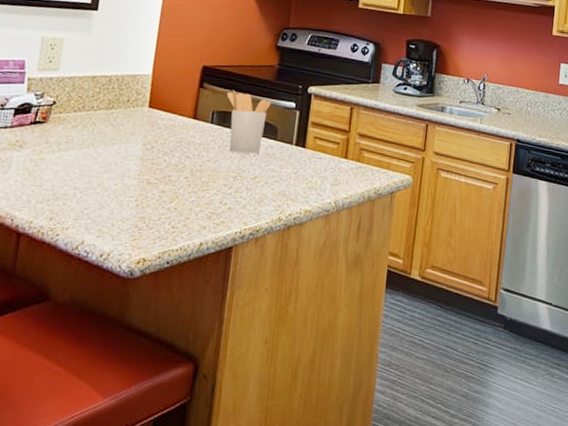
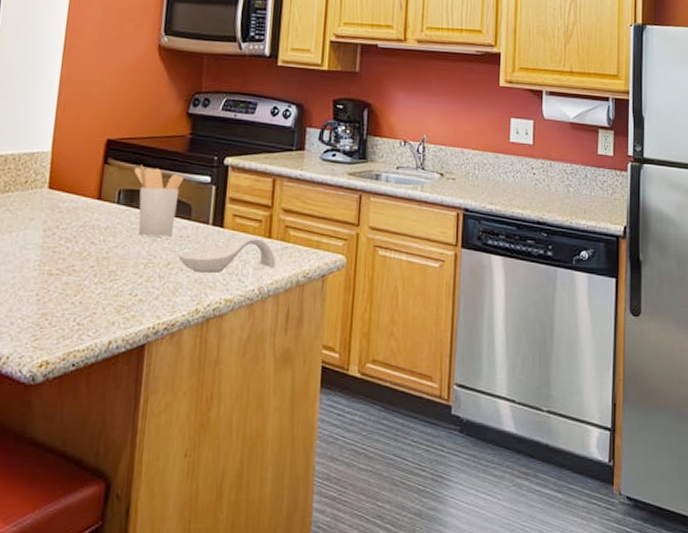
spoon rest: none [264,156,351,188] -> present [179,237,276,274]

